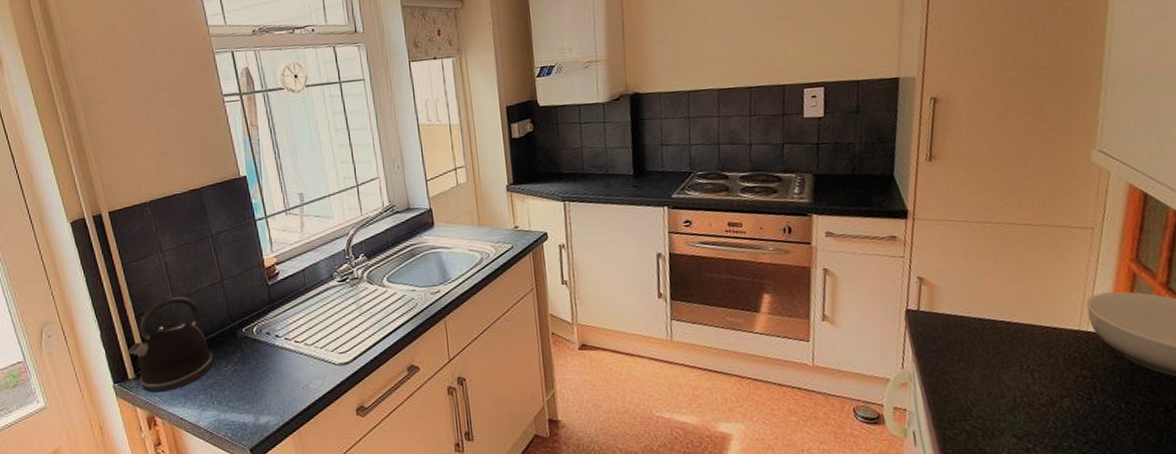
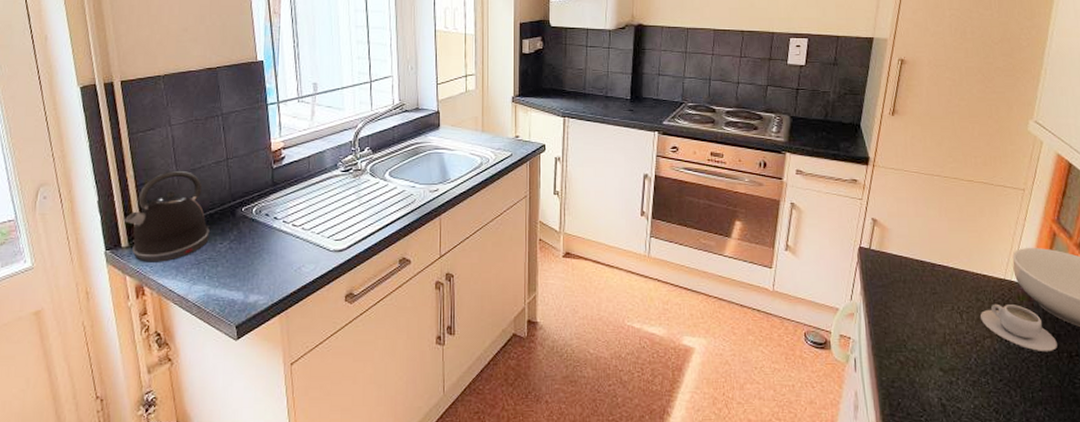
teacup: none [1054,357,1150,407] -> present [979,303,1057,351]

